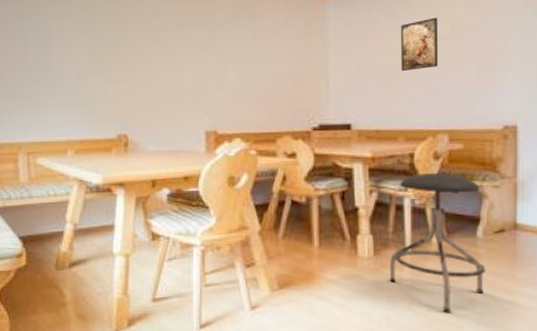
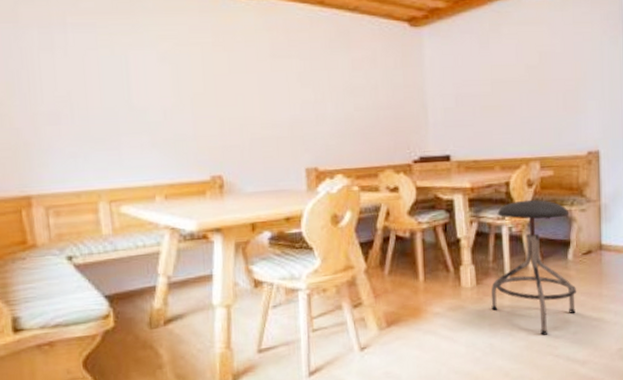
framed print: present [401,17,439,72] -> none [493,47,529,101]

